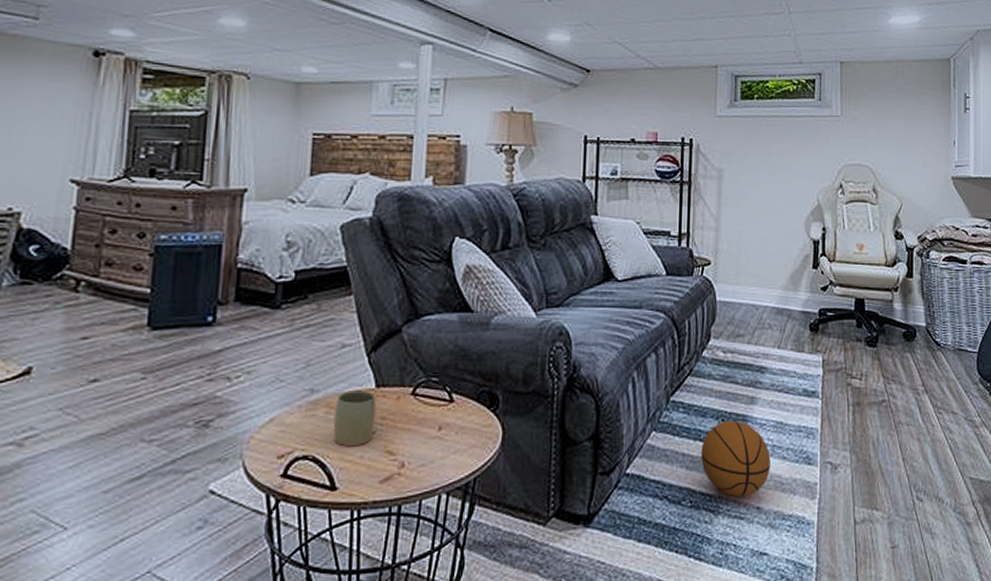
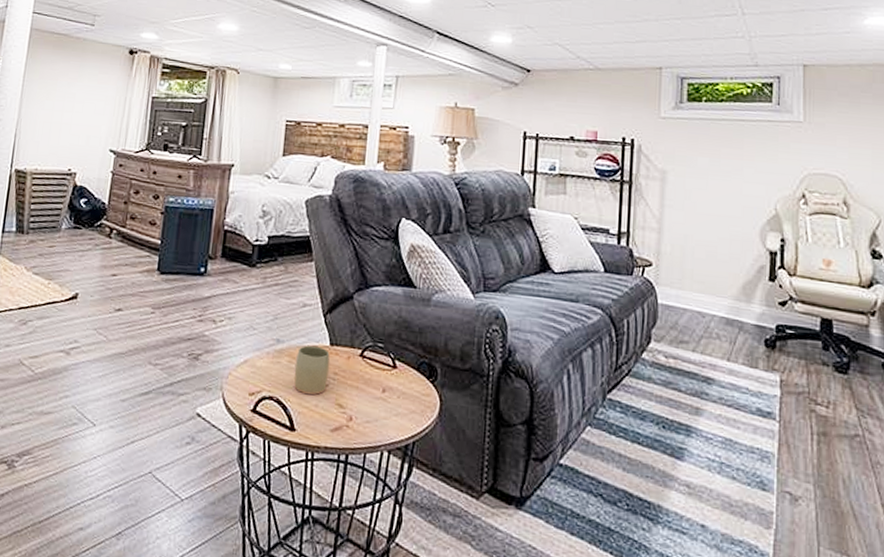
basketball: present [701,420,770,498] -> none [639,427,718,512]

